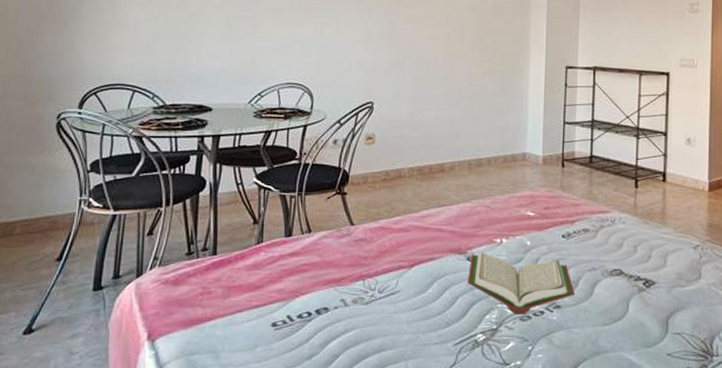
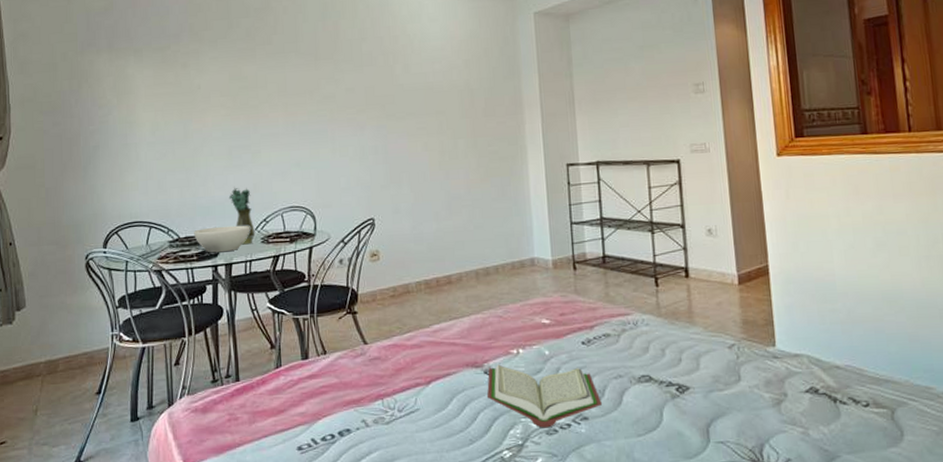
bowl: none [181,96,243,123] -> present [194,225,250,253]
vase: none [223,58,248,118] -> present [228,187,255,245]

